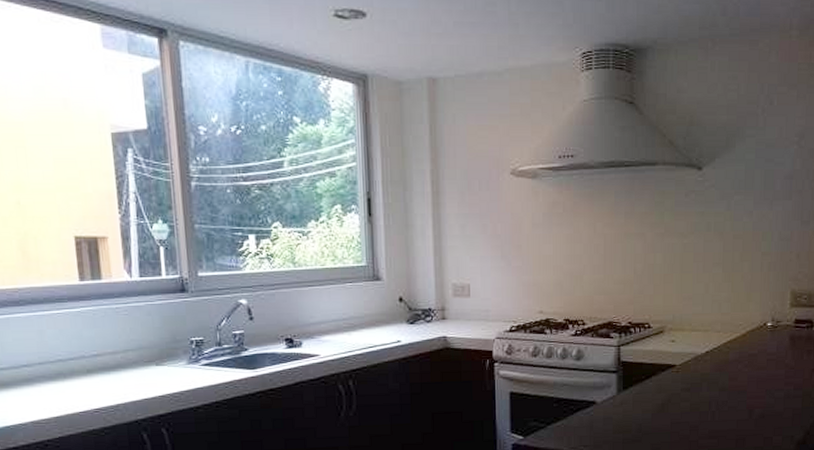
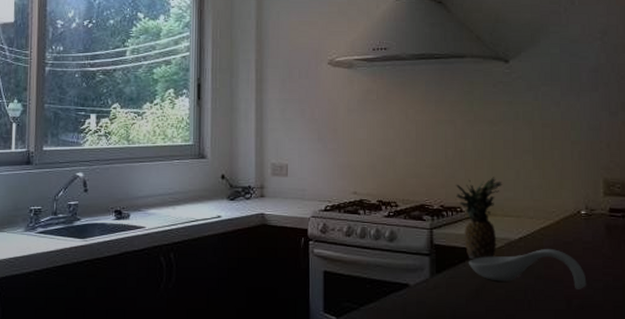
fruit: none [643,291,691,375] -> present [455,177,502,260]
spoon rest: none [654,361,769,399] -> present [468,249,587,289]

